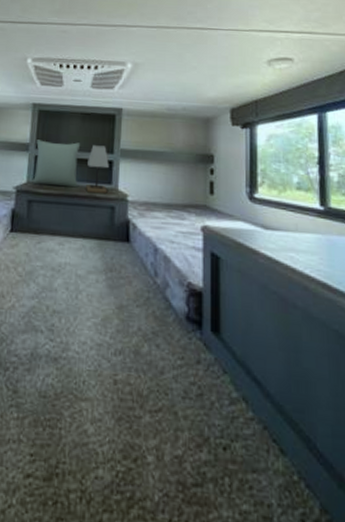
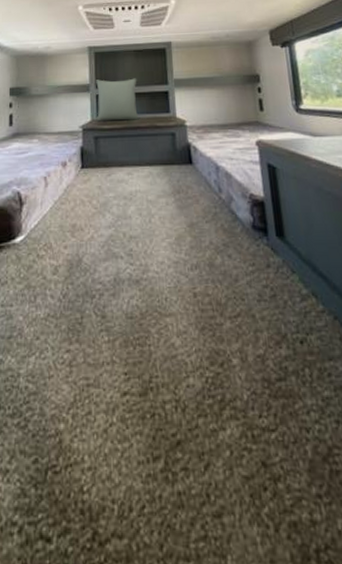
lamp: present [86,145,109,194] -> none [145,78,167,123]

